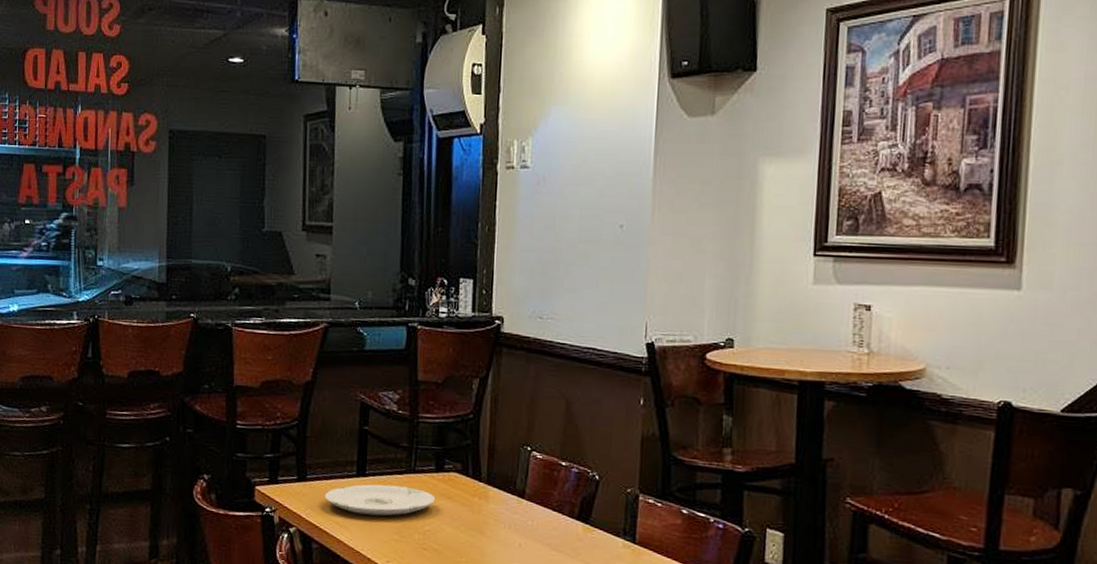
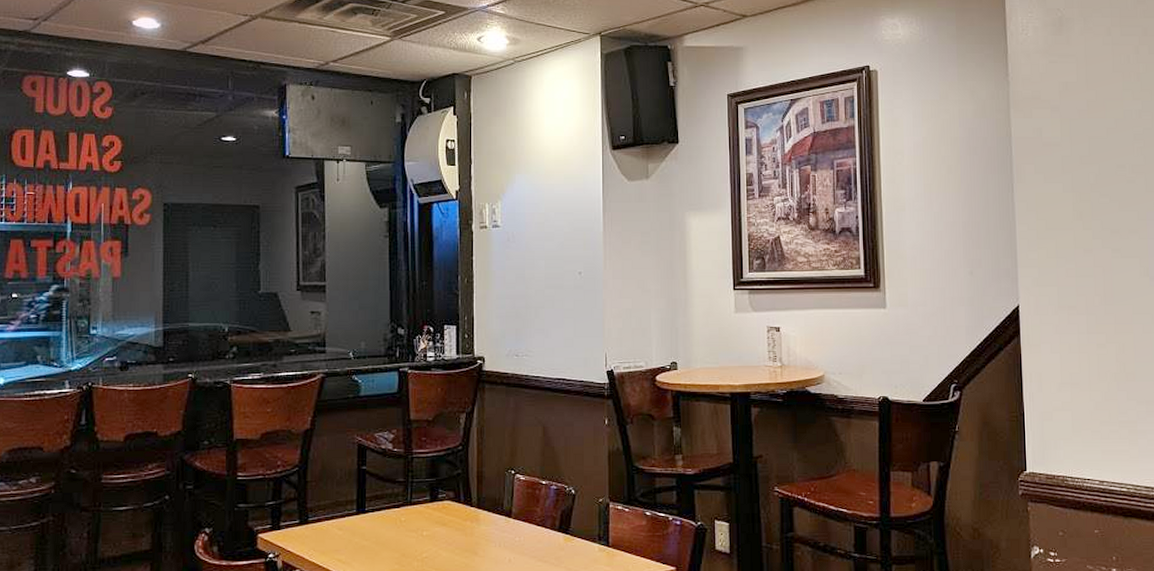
plate: present [324,484,436,516] -> none [326,518,432,549]

